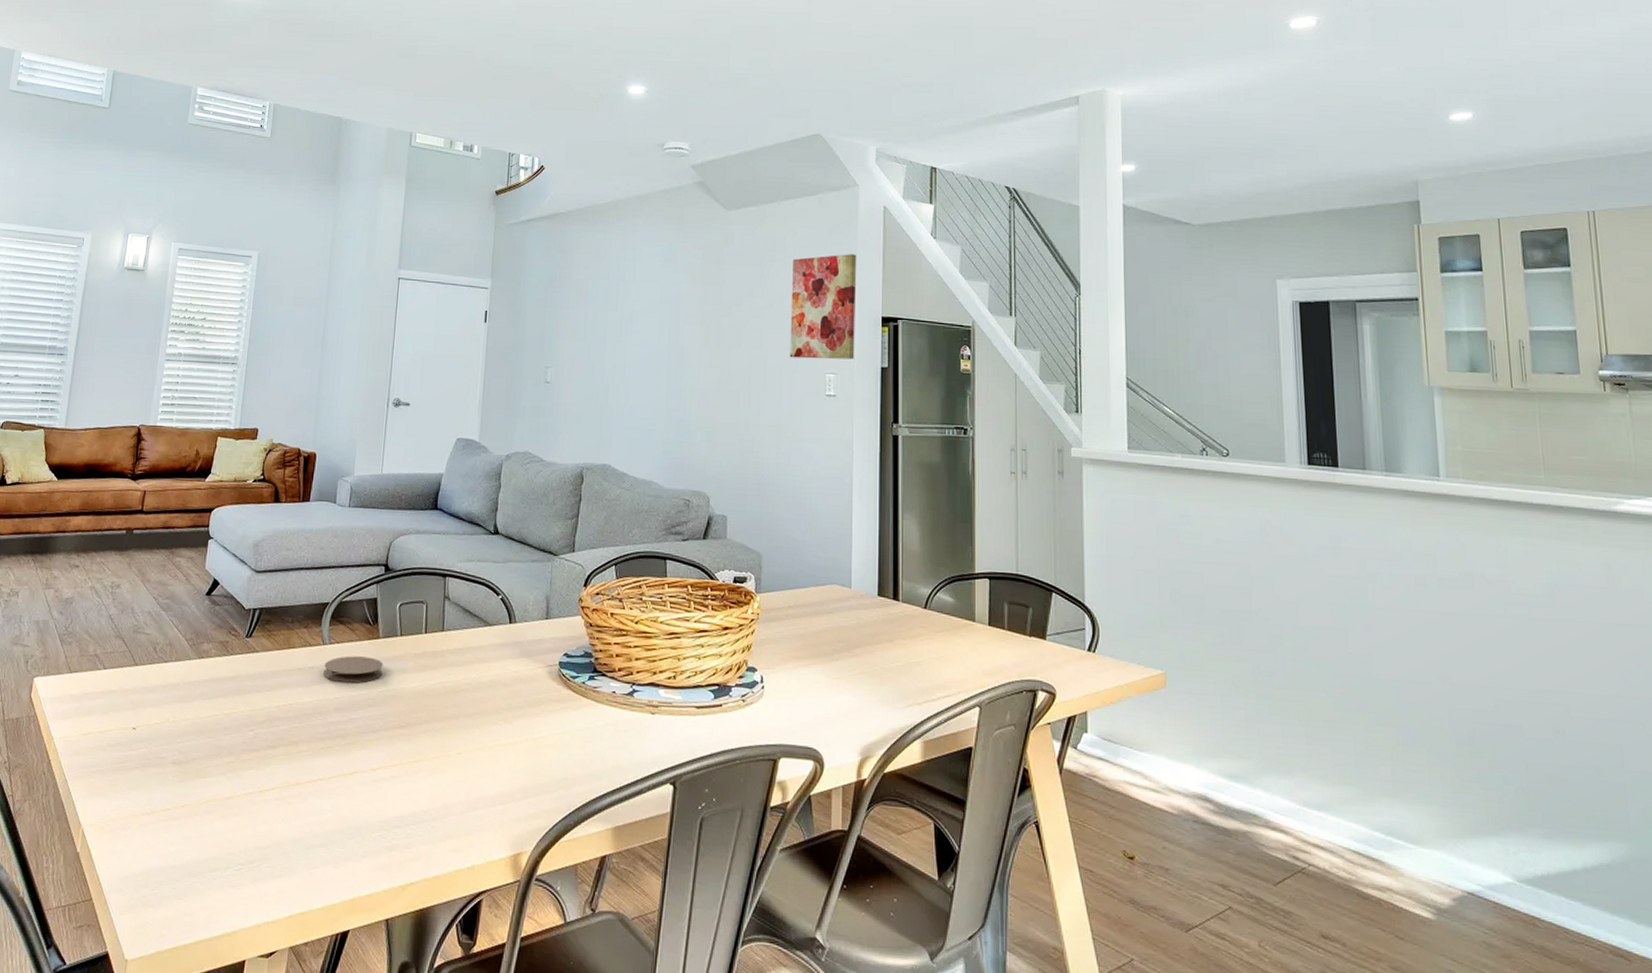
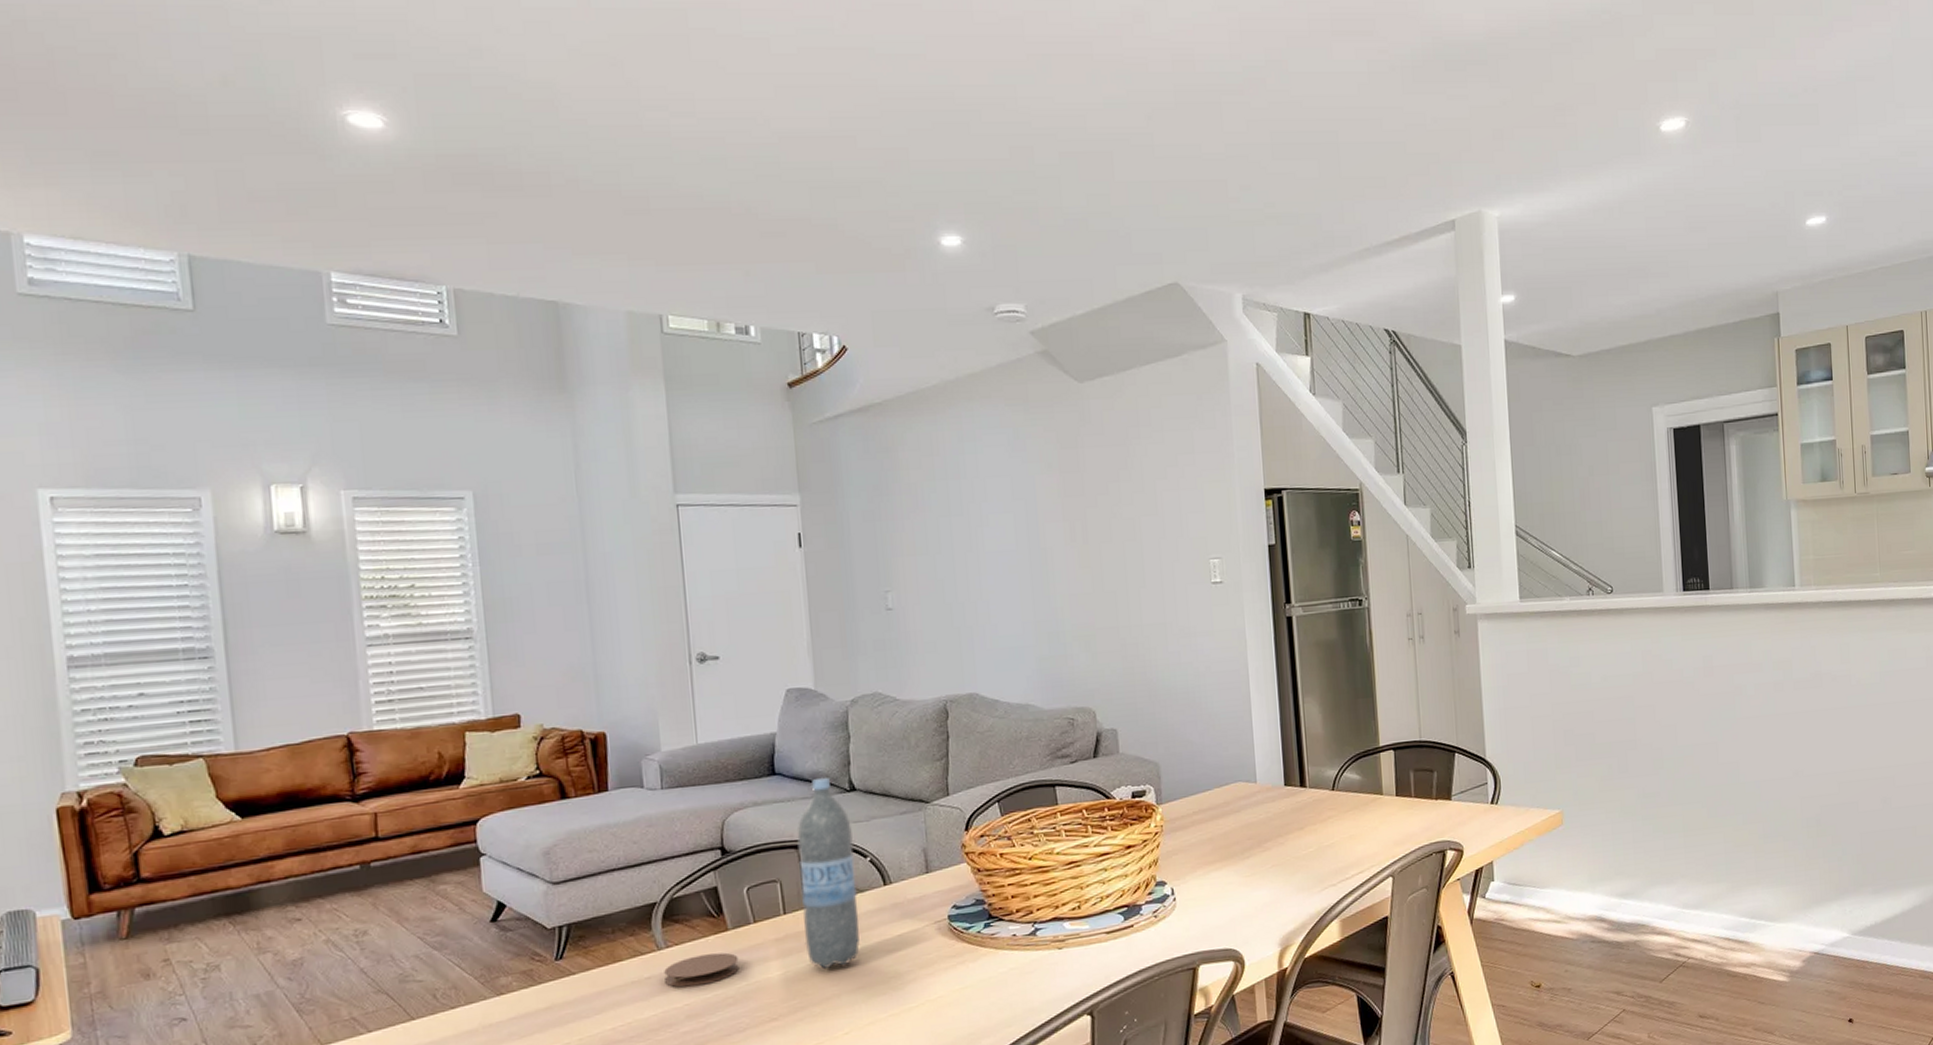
water bottle: none [438,517,491,690] -> present [797,777,860,968]
wall art: present [790,254,857,360] -> none [1161,421,1239,546]

